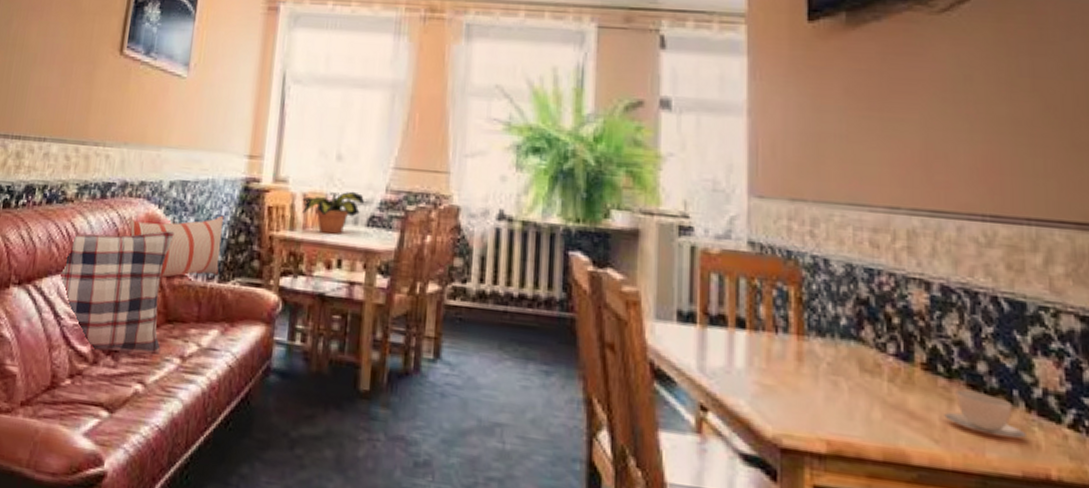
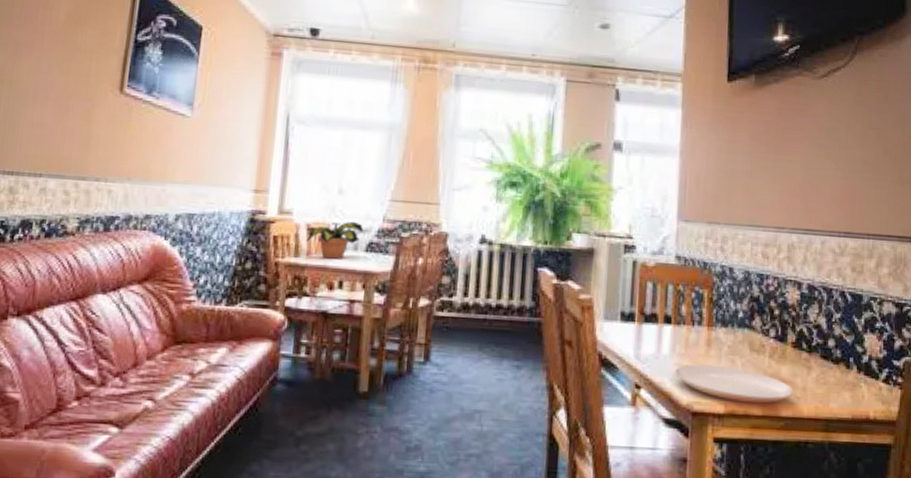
cushion: present [61,231,175,356] -> none [63,260,182,375]
pillow: present [125,215,224,277] -> none [130,245,231,303]
plate: none [754,384,929,445] -> present [675,364,794,404]
teacup: present [944,390,1026,439] -> none [804,361,856,393]

